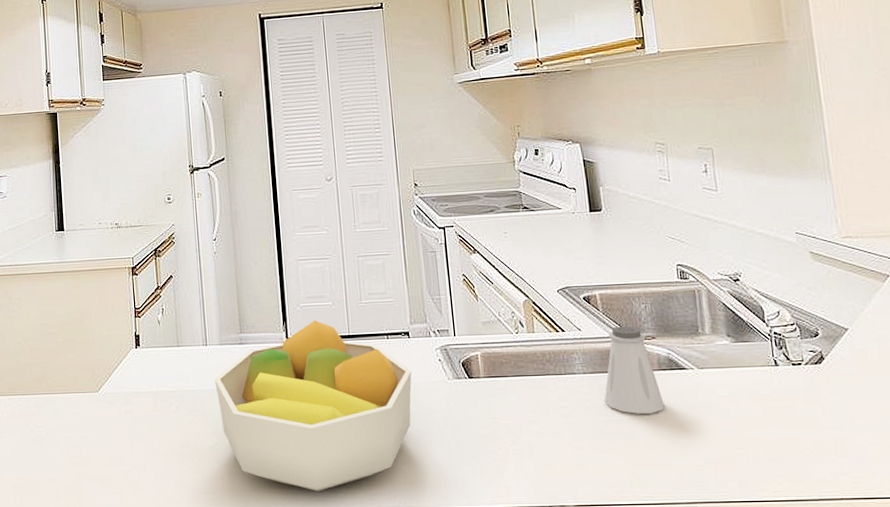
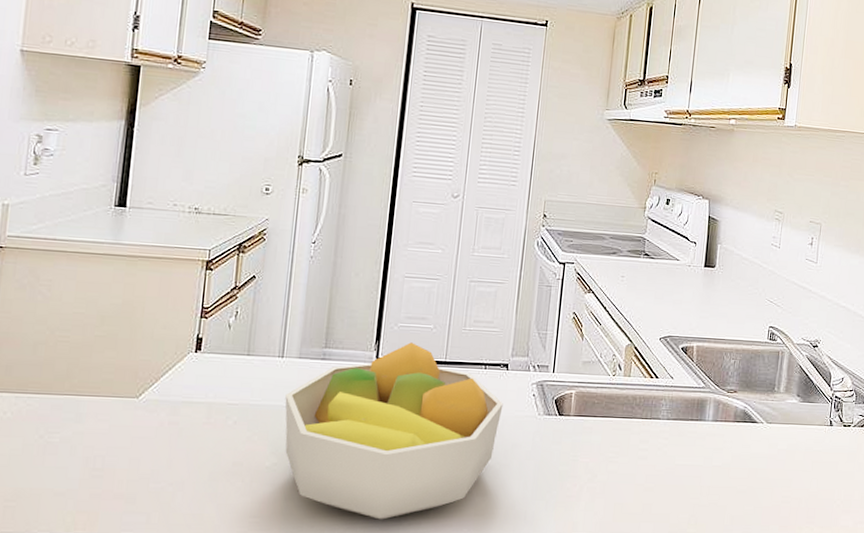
saltshaker: present [604,325,665,414] -> none [680,377,732,461]

